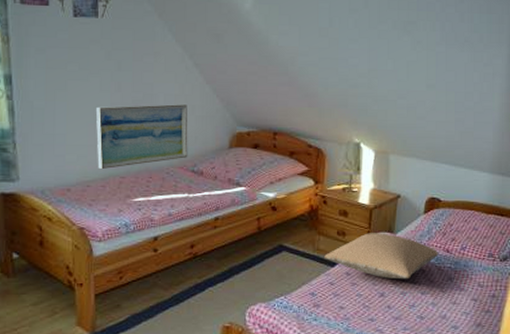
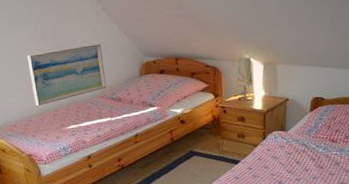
pillow: present [324,233,439,280] -> none [229,132,326,169]

